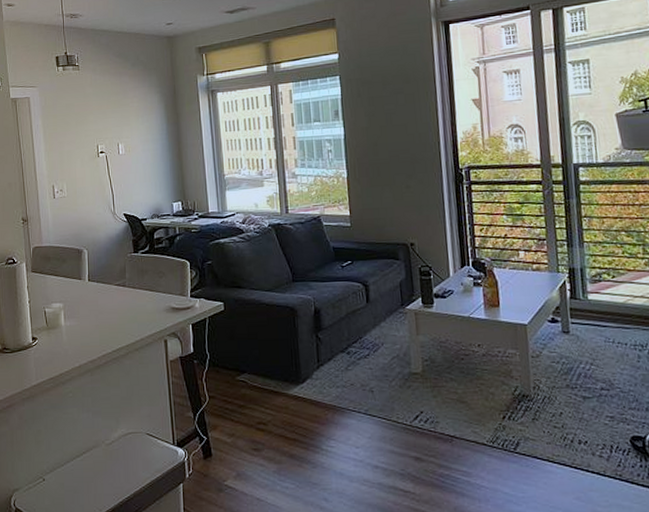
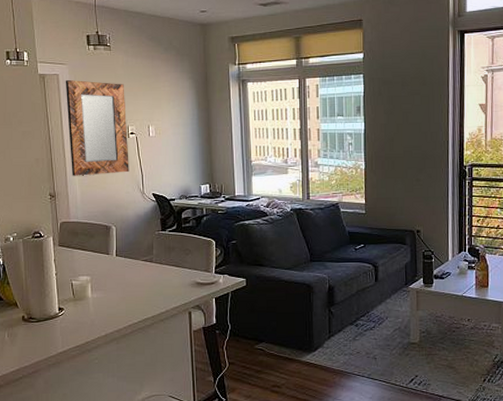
home mirror: none [36,102,100,199] -> present [65,79,129,176]

